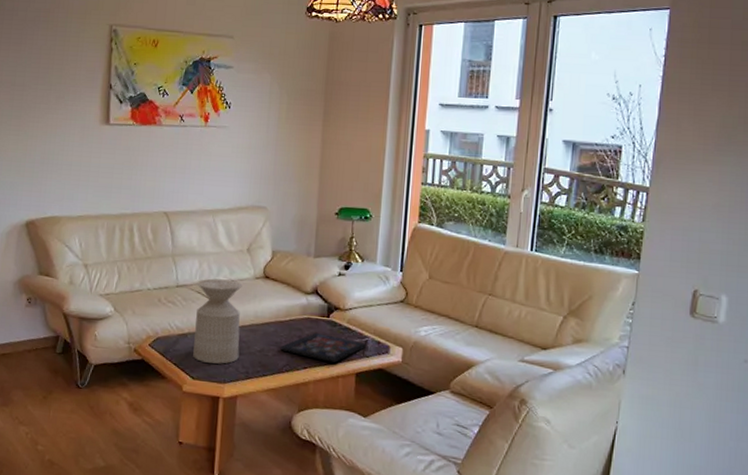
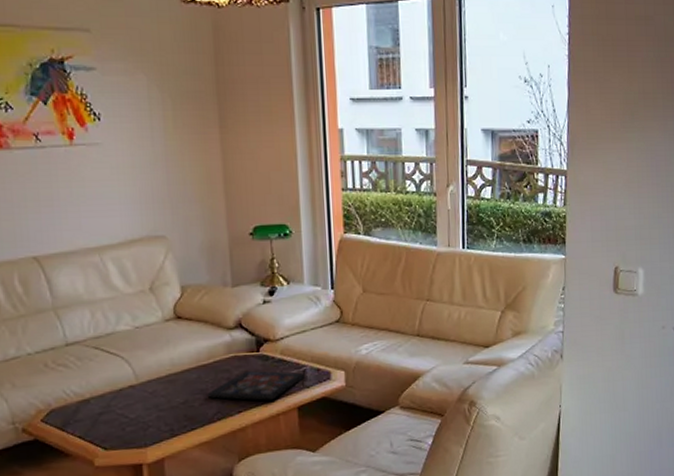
side table: present [193,278,242,364] -> none [91,327,159,429]

